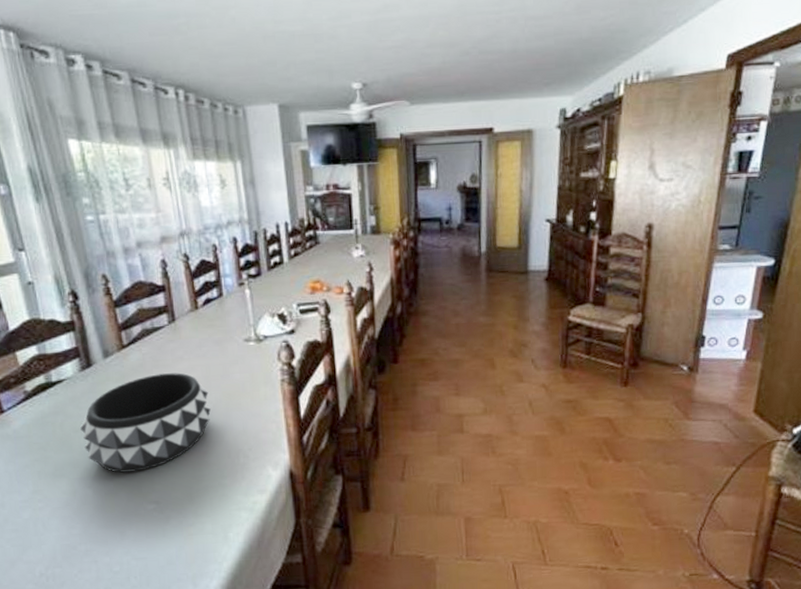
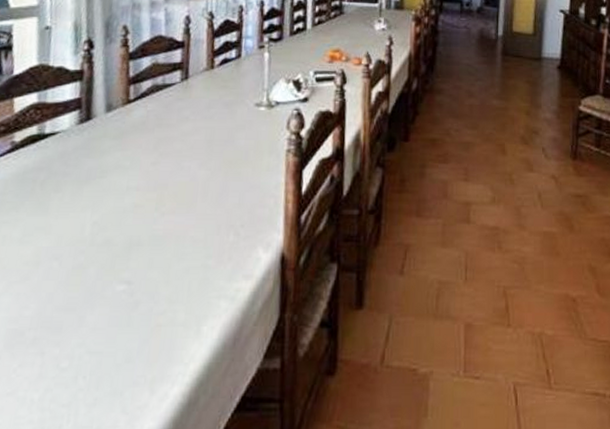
decorative bowl: present [80,373,211,473] -> none [62,134,209,244]

